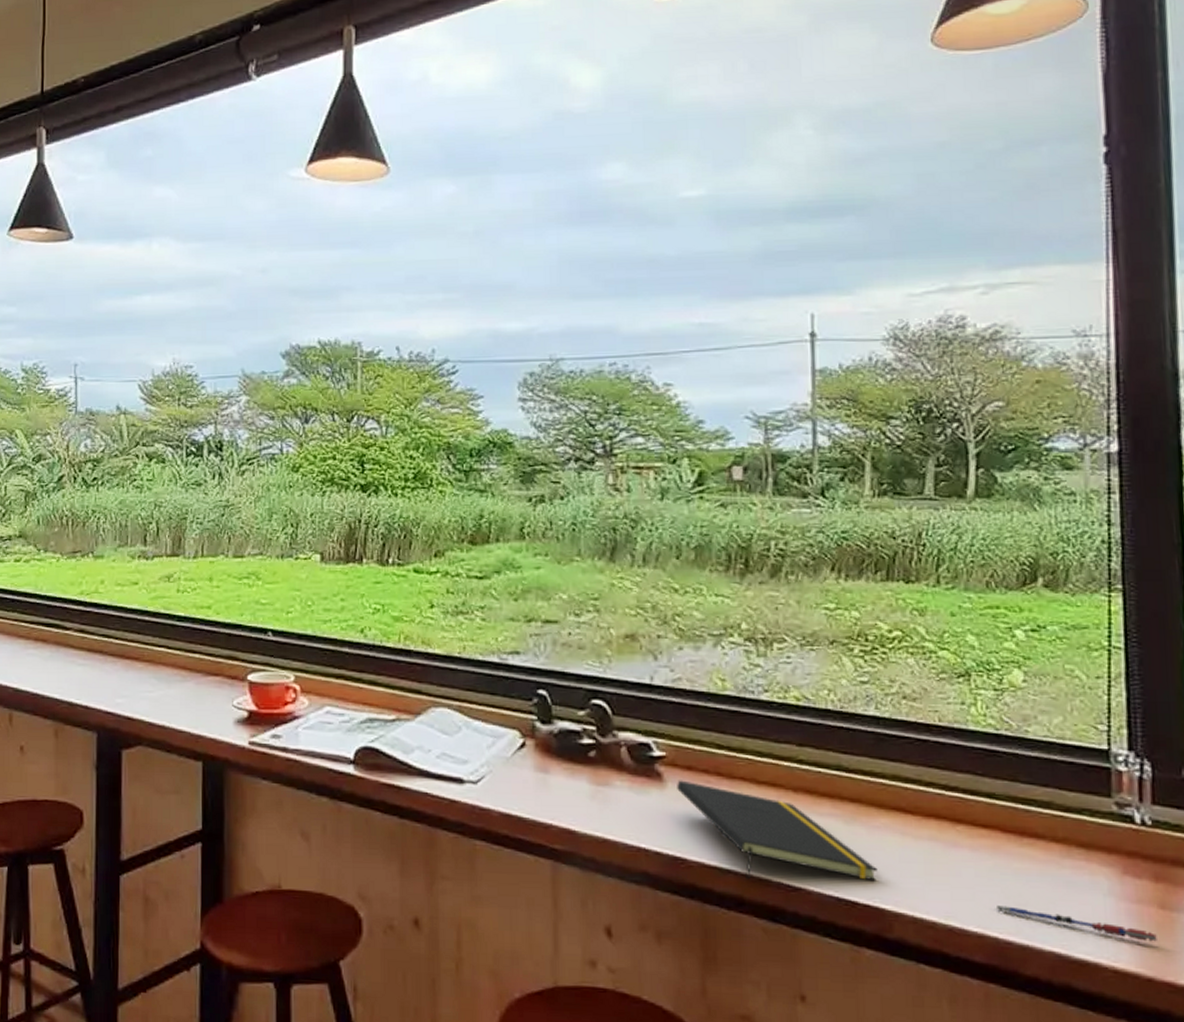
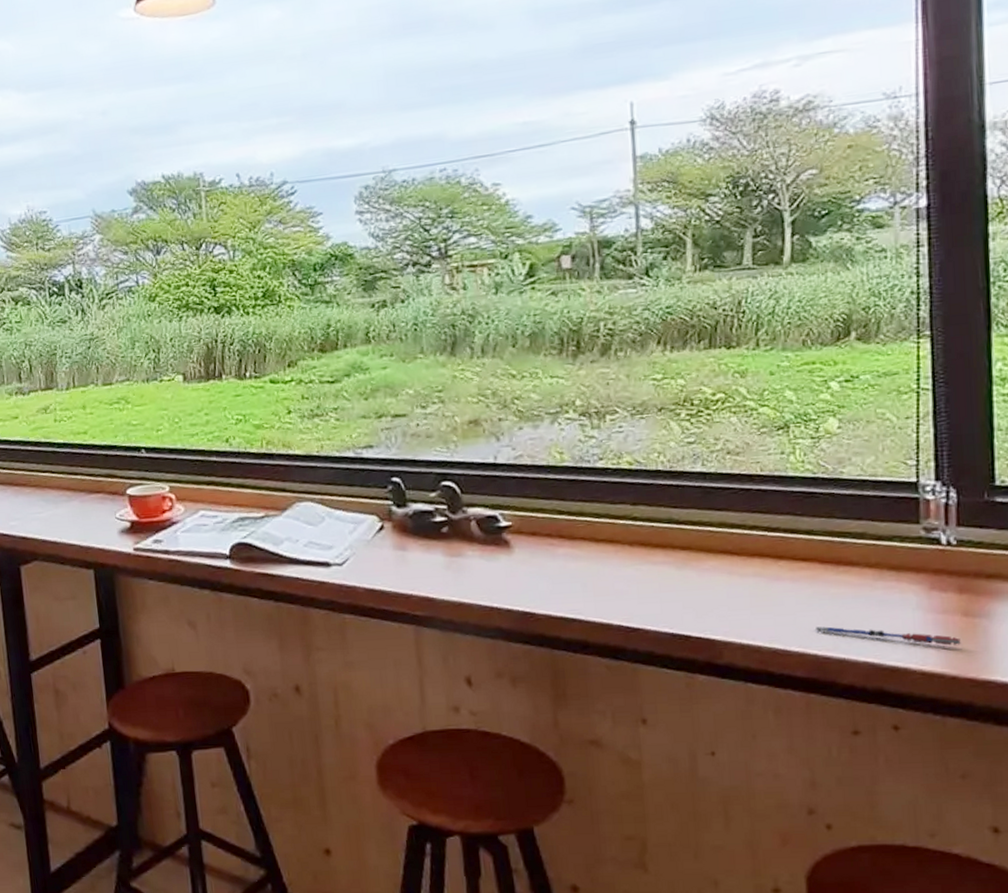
notepad: present [677,780,878,882] -> none [523,545,708,625]

